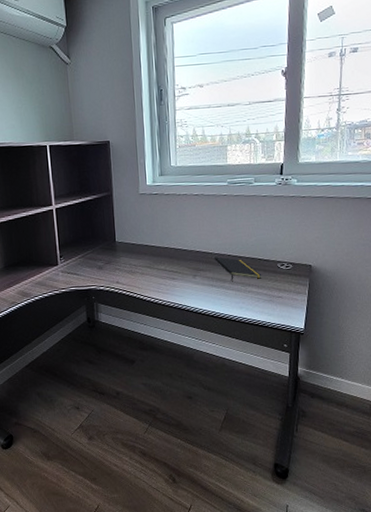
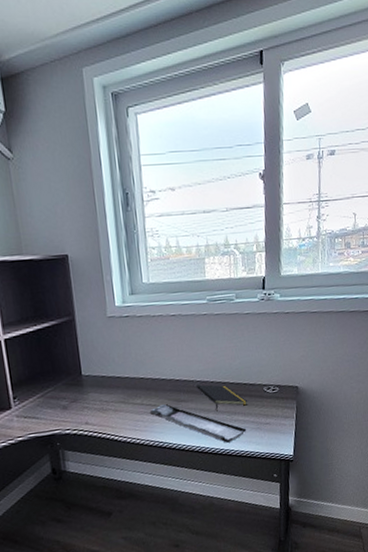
keyboard: none [172,272,260,311] -> present [151,404,247,443]

